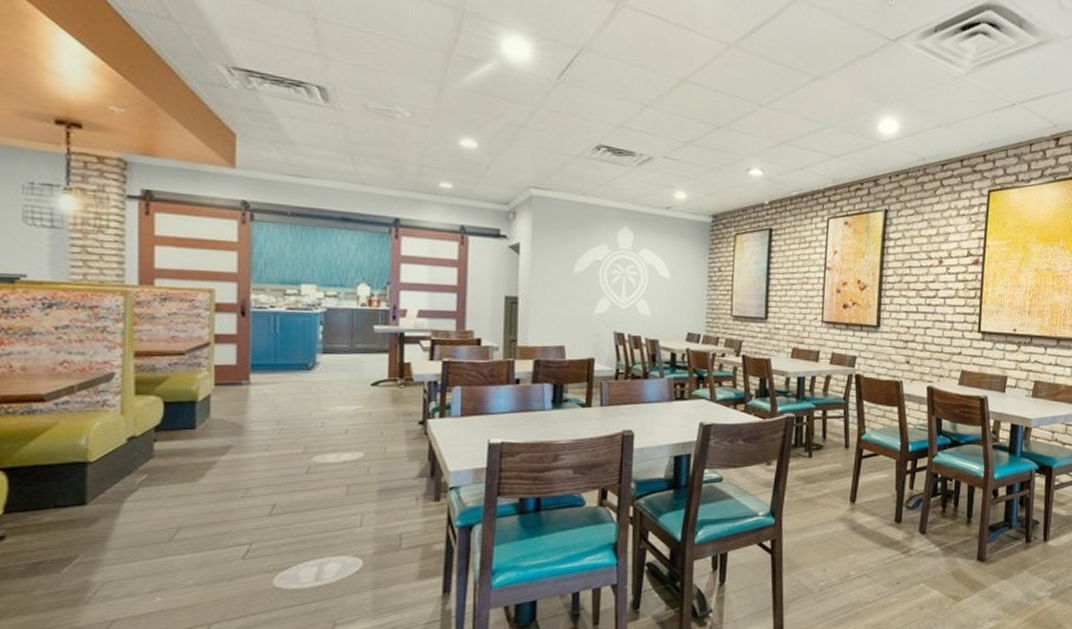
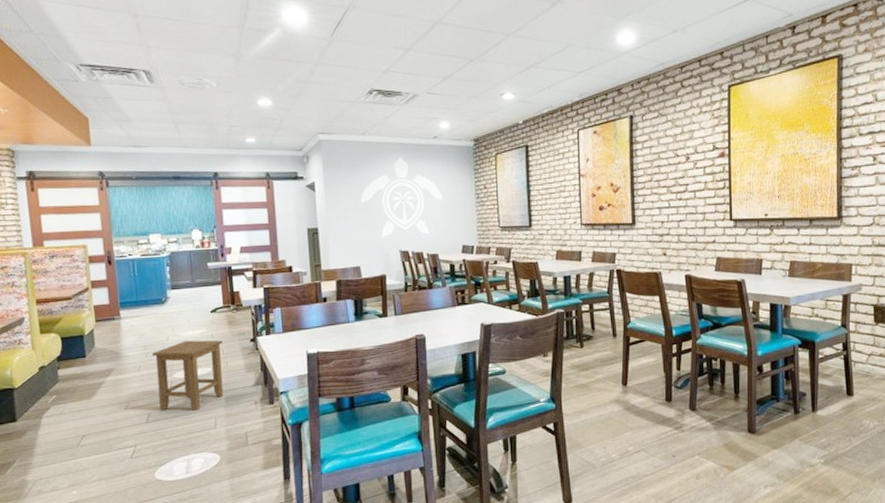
stool: none [288,418,383,505] -> present [152,340,224,412]

